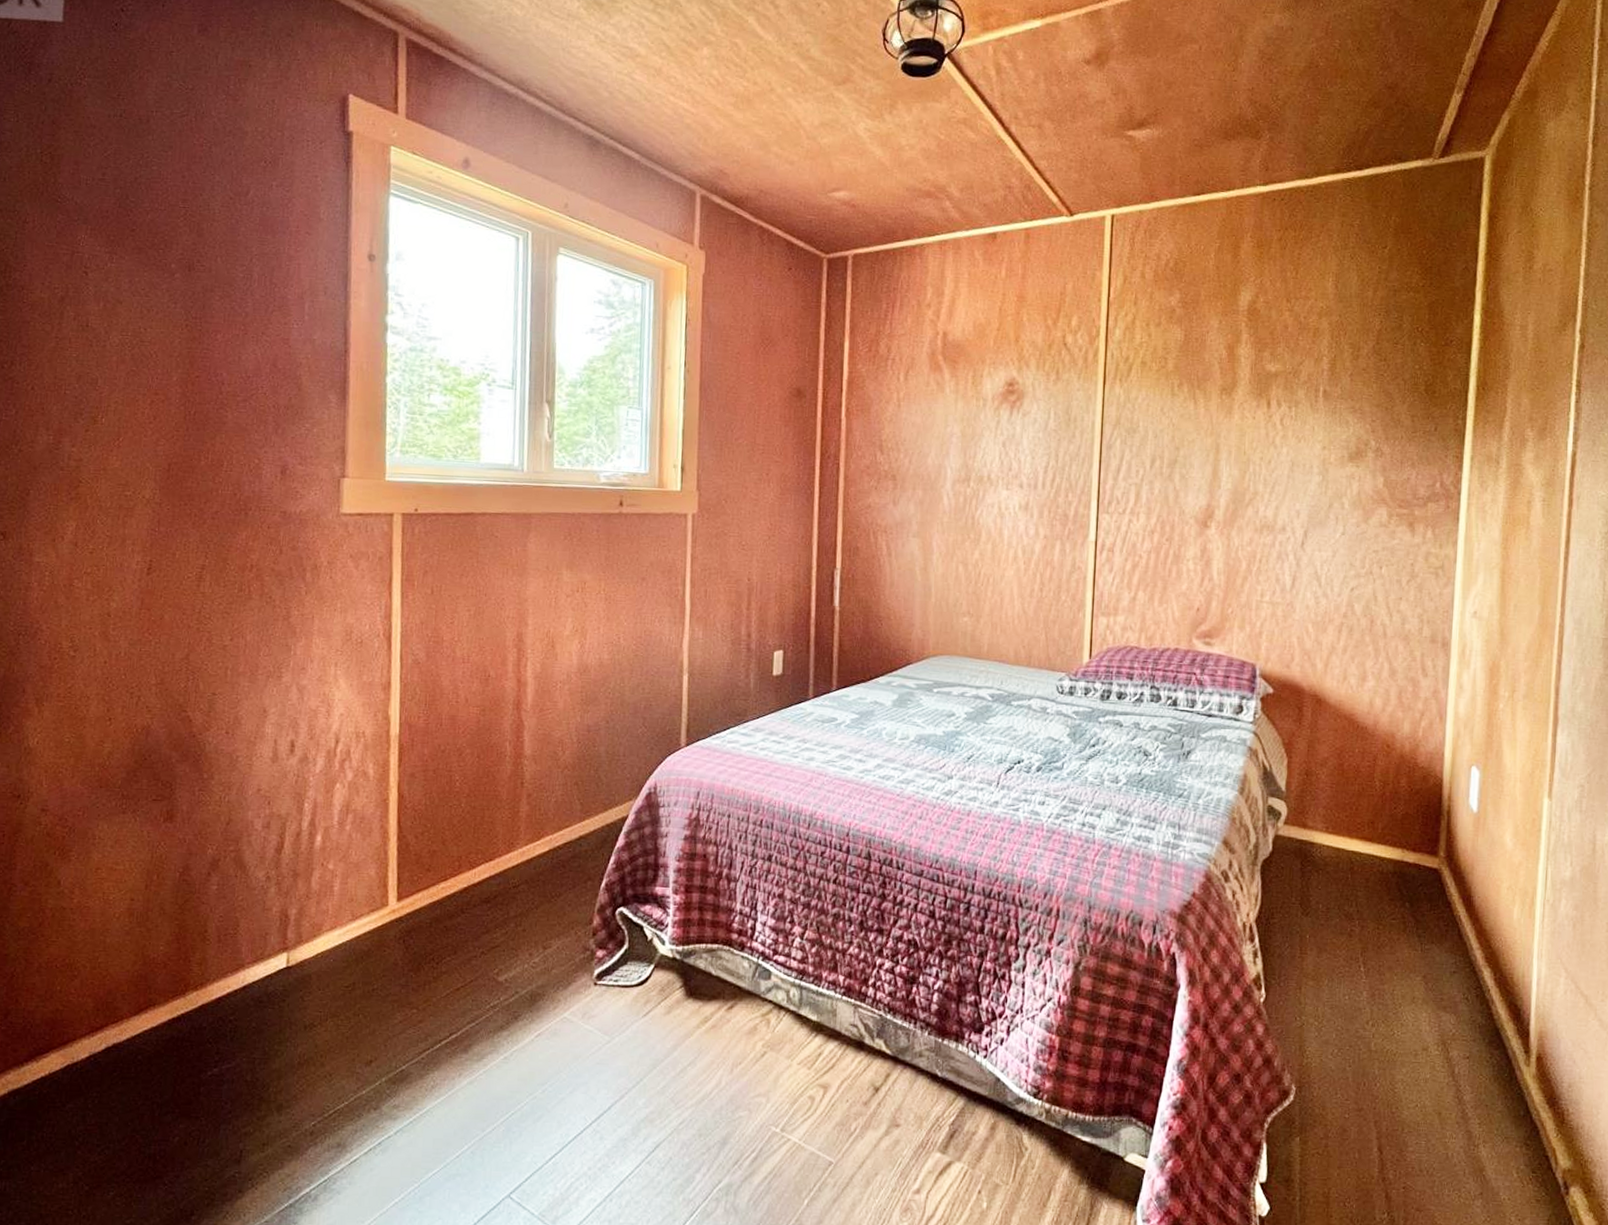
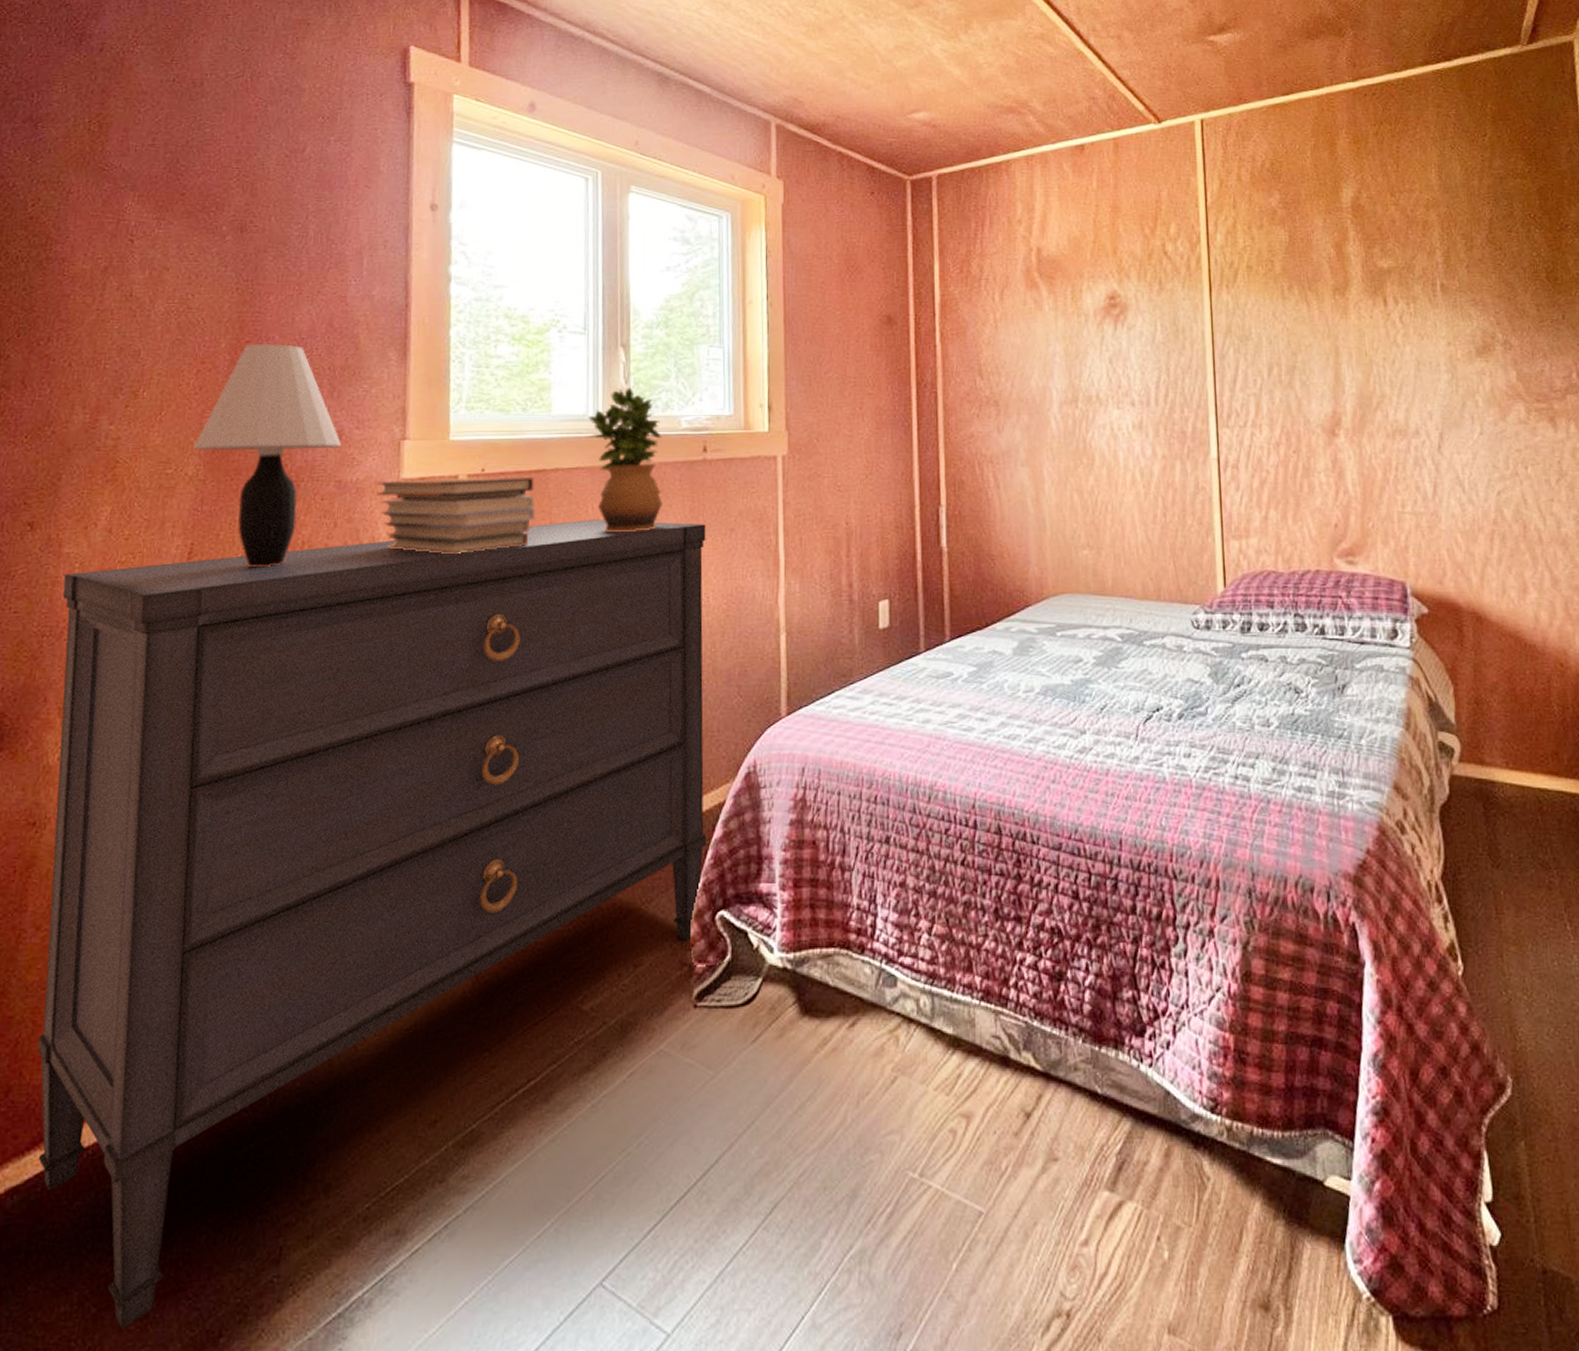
dresser: none [30,561,620,1205] -> present [37,519,707,1330]
table lamp: none [149,379,286,586] -> present [193,343,342,568]
book stack: none [318,514,464,586] -> present [377,476,536,555]
potted plant: none [514,442,581,575] -> present [588,387,662,532]

